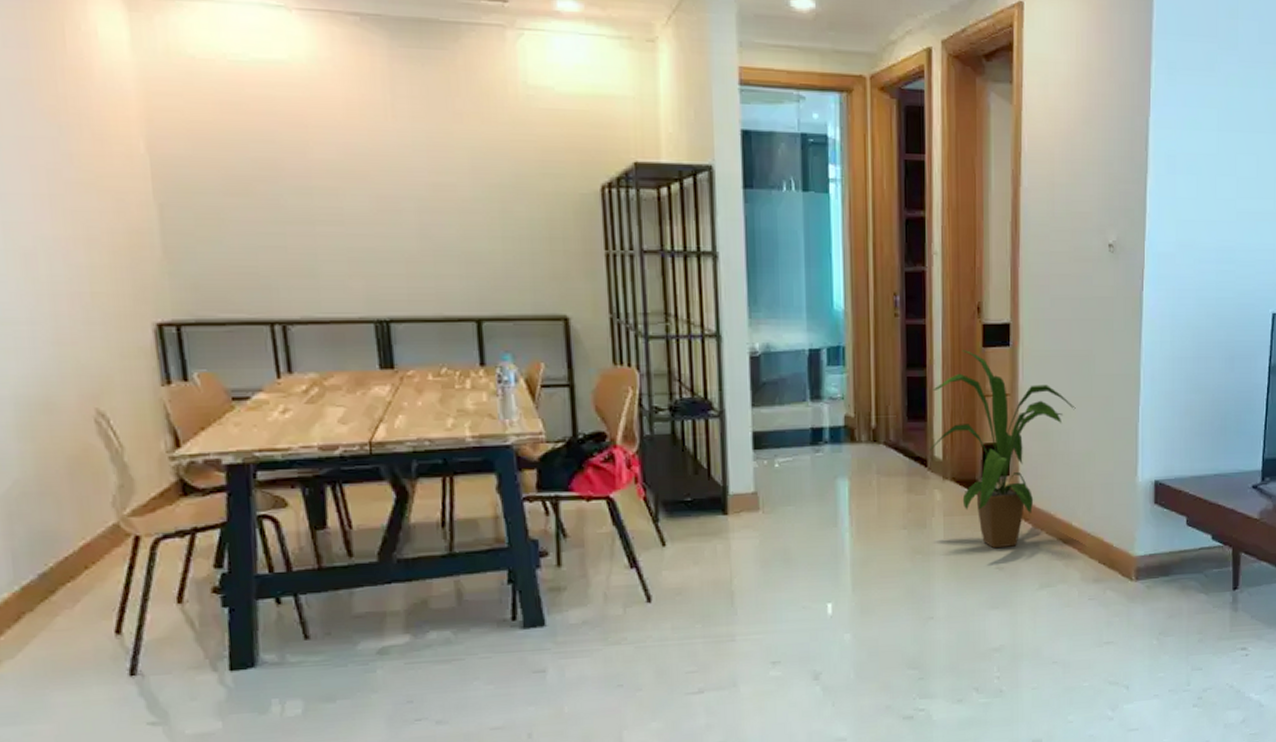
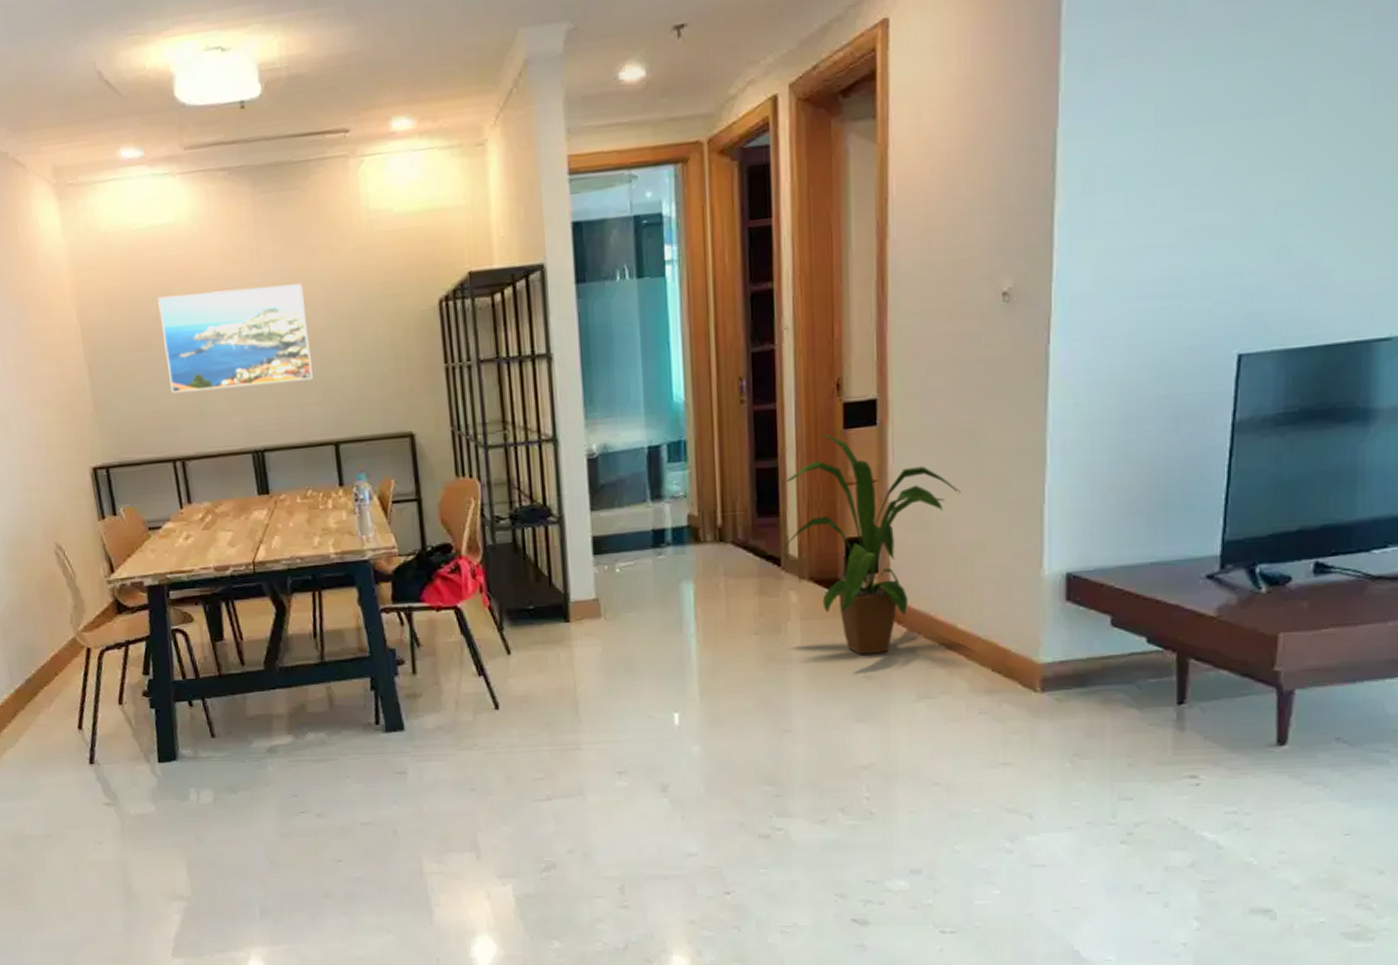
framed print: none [260,139,454,251] -> present [158,283,313,394]

